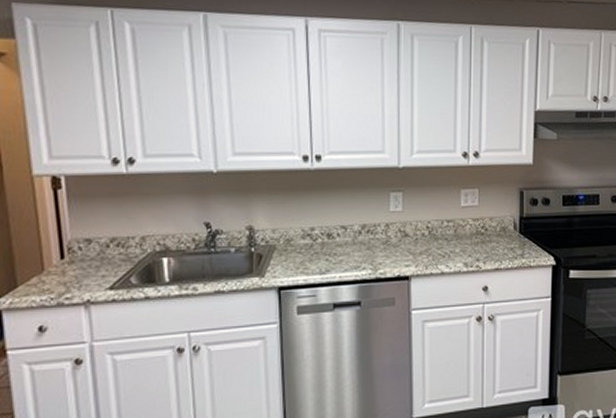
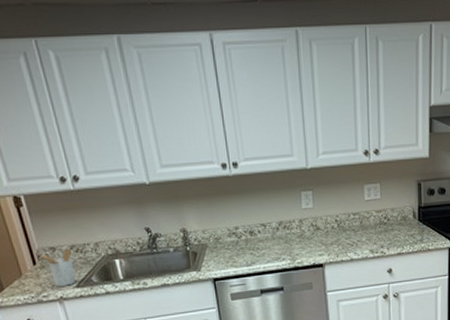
utensil holder: none [71,241,111,287] -> present [40,248,76,287]

